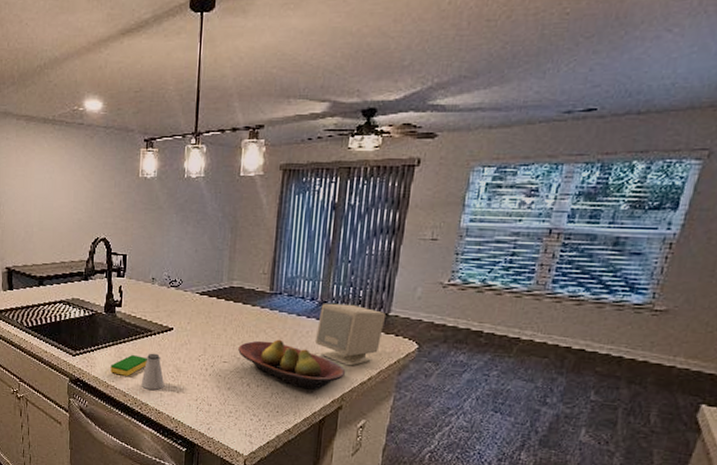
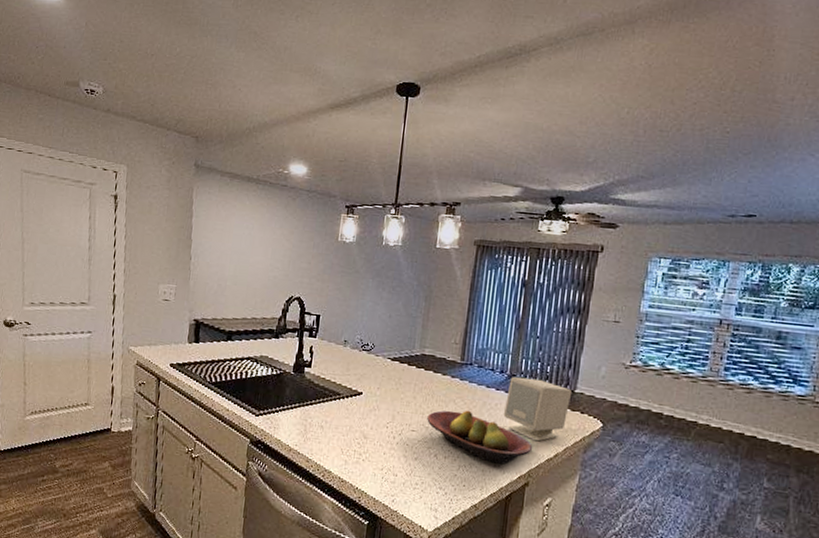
dish sponge: present [110,355,147,376] -> none [294,418,334,440]
saltshaker: present [141,353,165,390] -> none [325,417,350,457]

